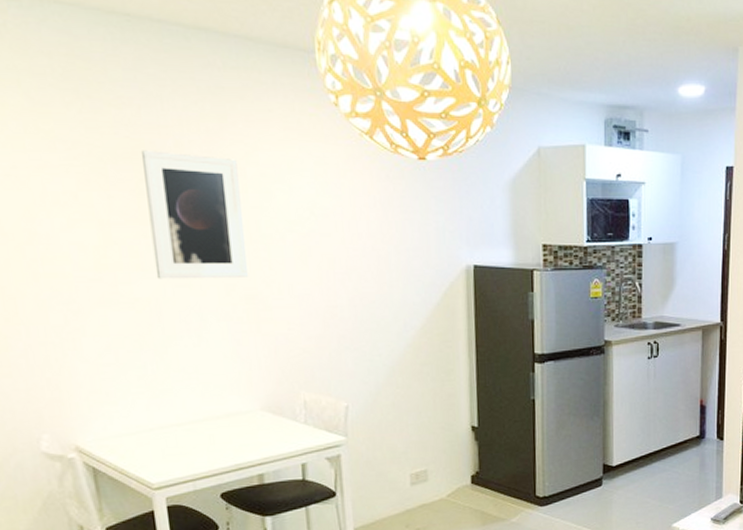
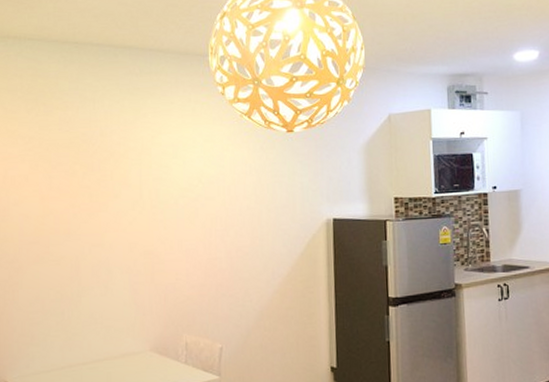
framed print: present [140,150,249,280] -> none [76,140,148,241]

